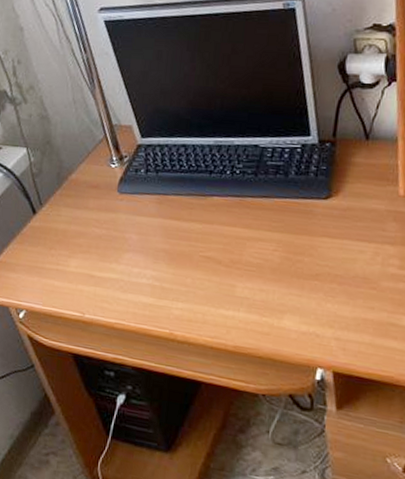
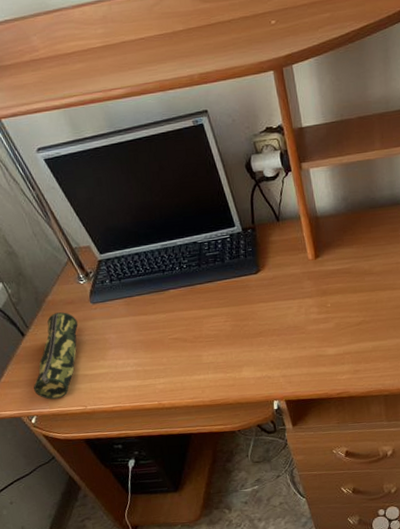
pencil case: none [30,195,98,297] -> present [33,312,78,400]

